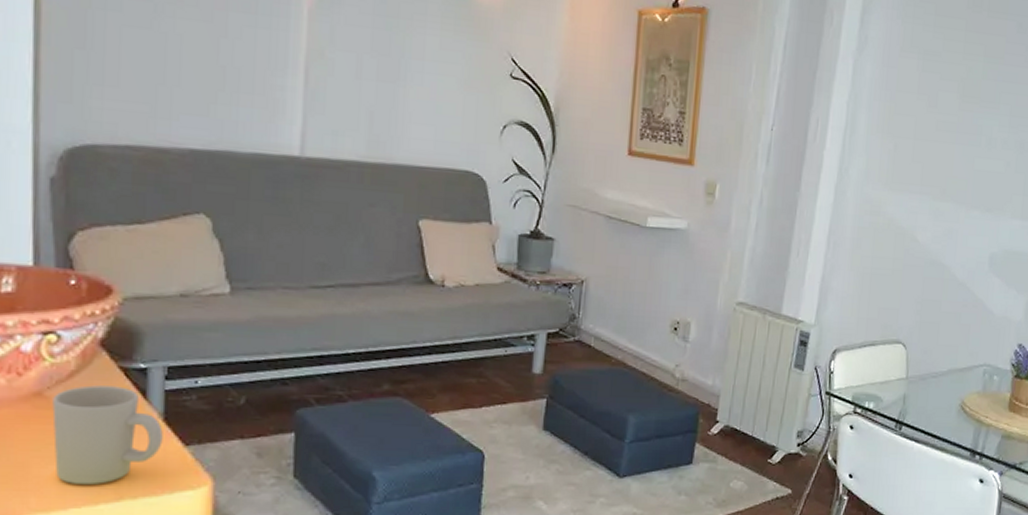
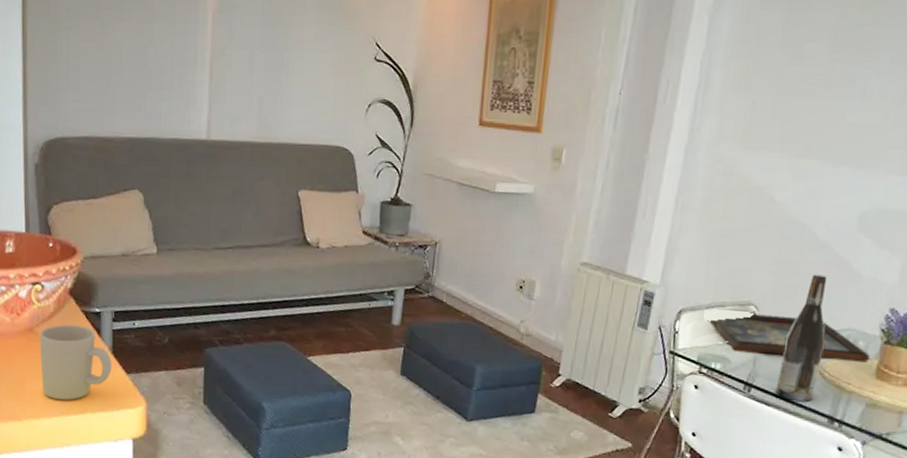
decorative tray: none [860,352,1003,396] -> present [708,314,870,363]
wine bottle: none [923,312,965,436] -> present [775,274,828,401]

